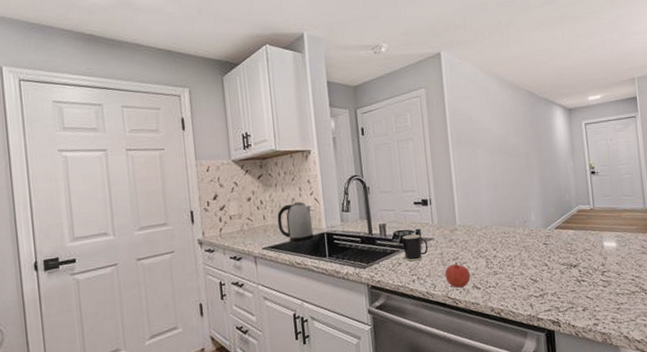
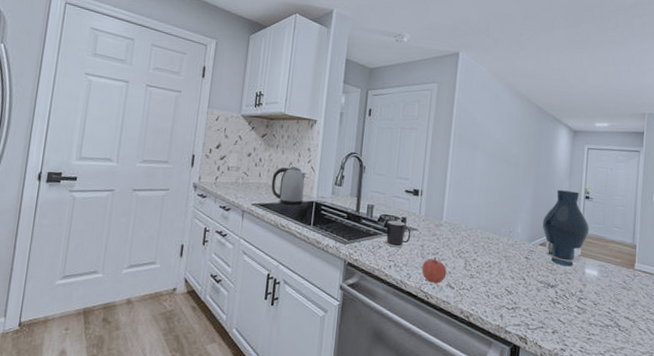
vase: none [553,169,601,244] -> present [542,190,589,267]

